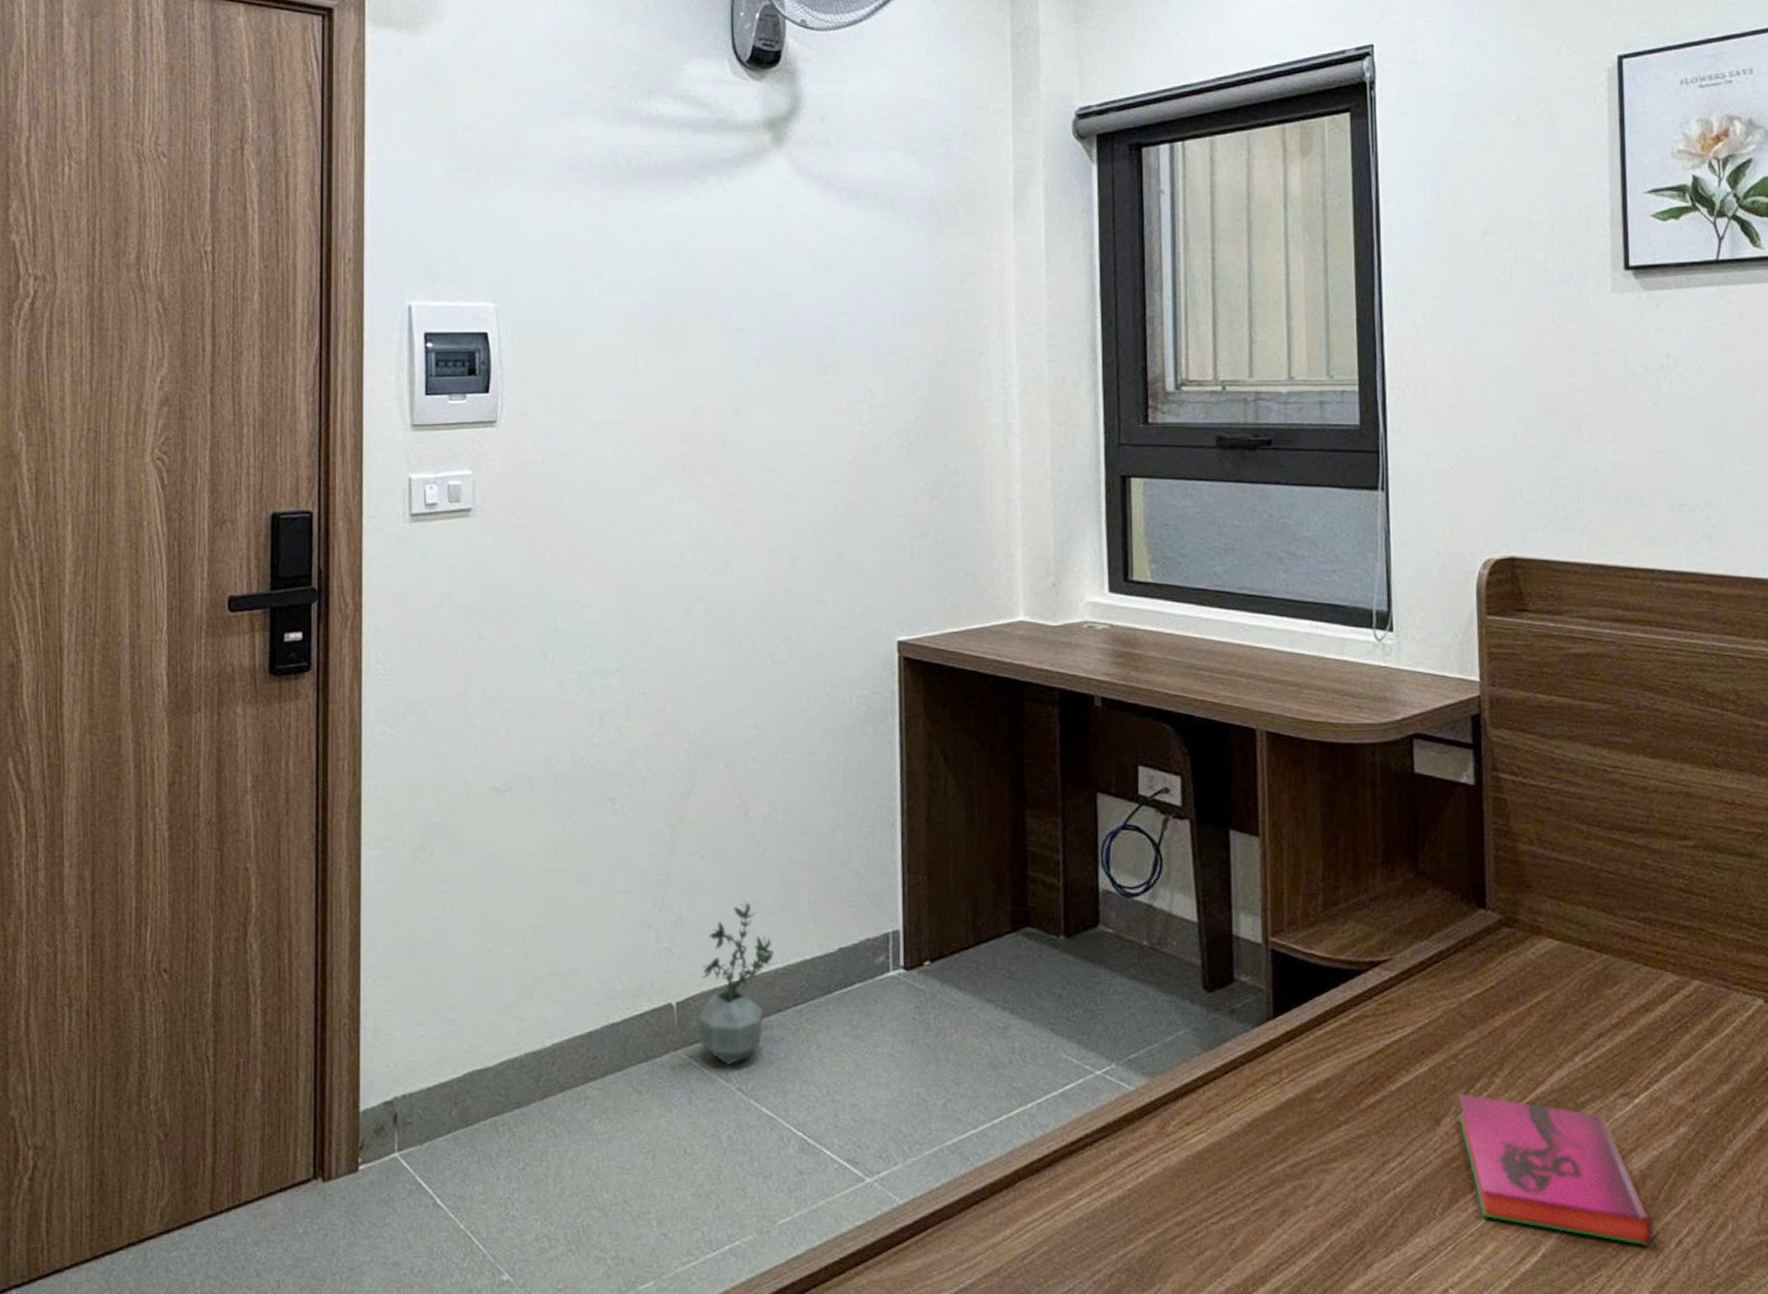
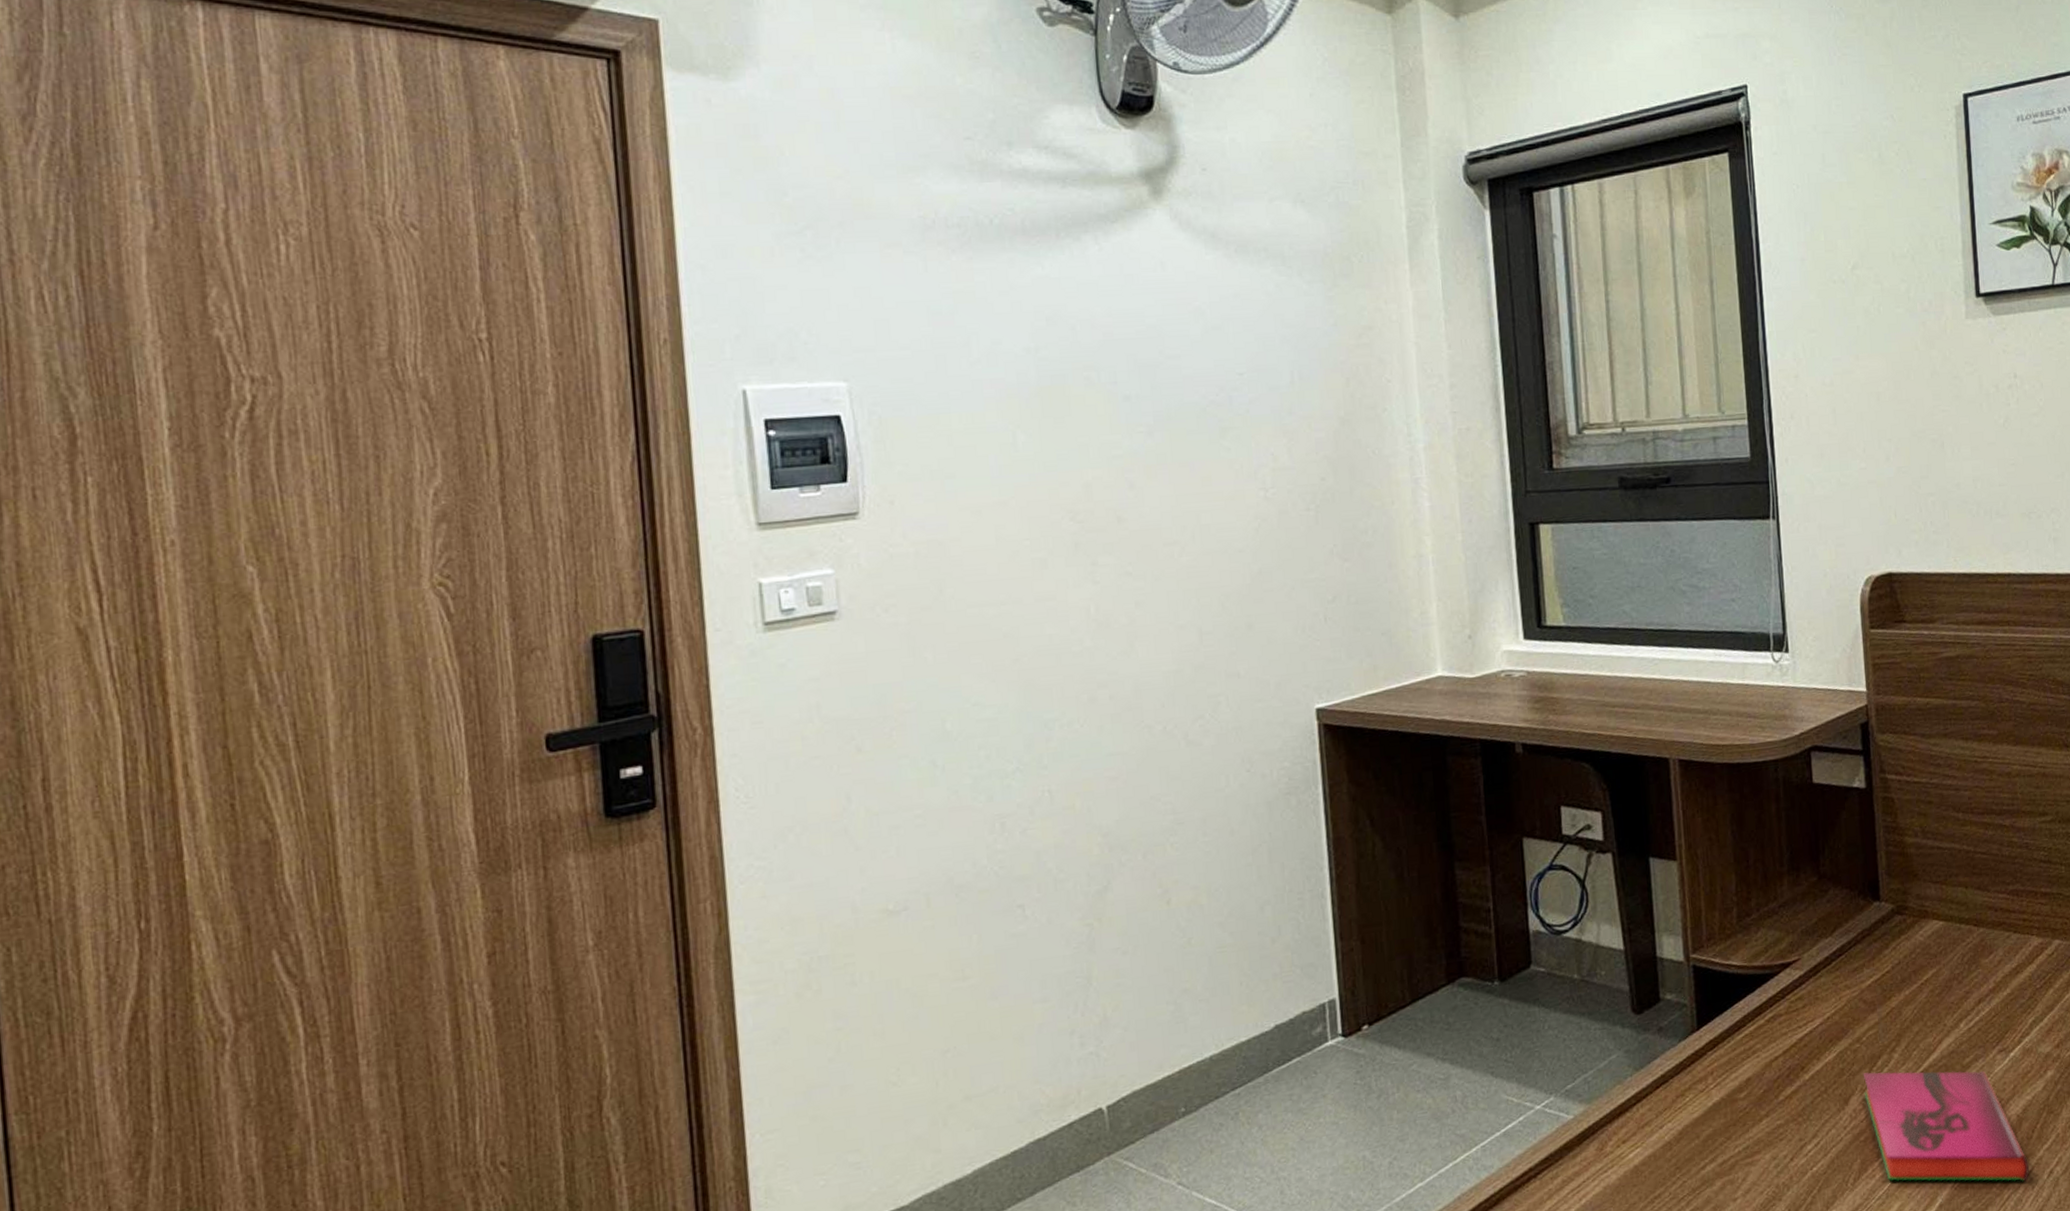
potted plant: present [699,900,778,1065] -> none [1132,991,1212,1161]

